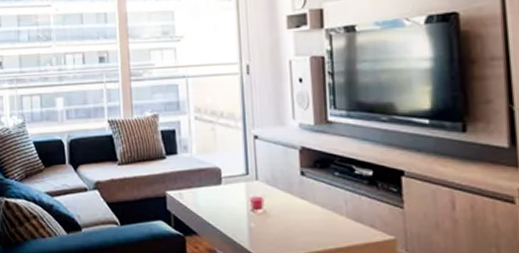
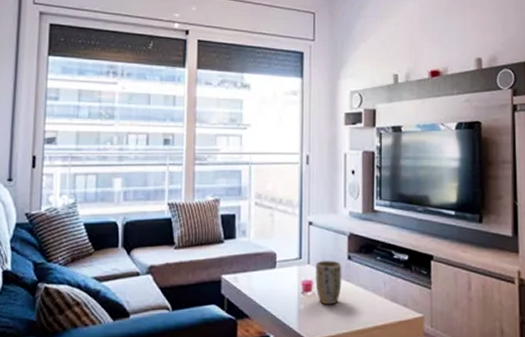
plant pot: none [264,176,296,224] -> present [315,260,342,305]

